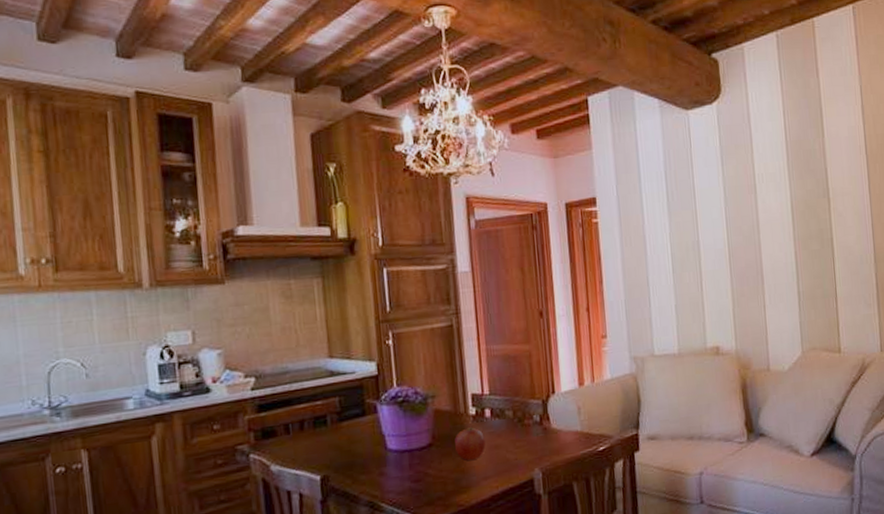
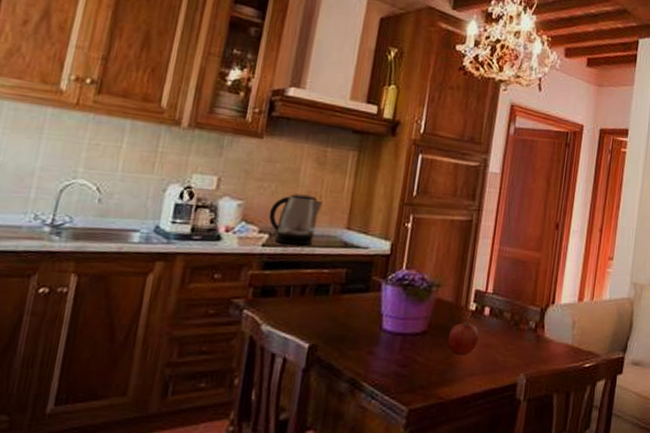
kettle: none [249,331,300,385] -> present [268,194,322,246]

